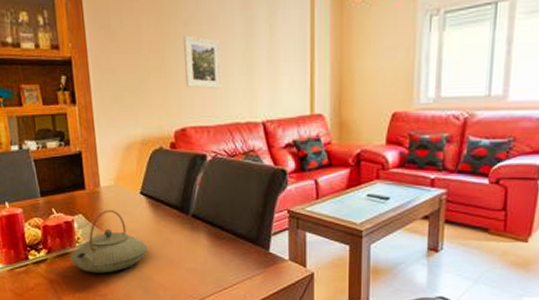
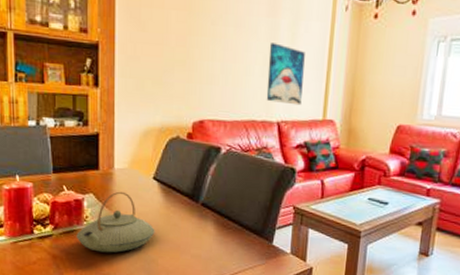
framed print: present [184,35,222,90] -> none [208,33,245,88]
wall art: none [246,37,286,102] -> present [266,43,305,106]

